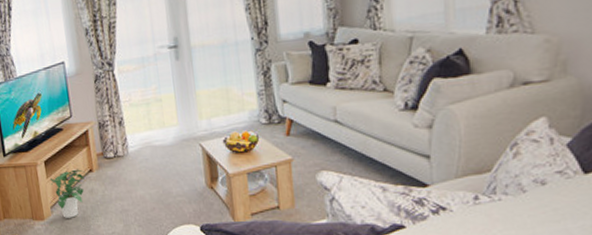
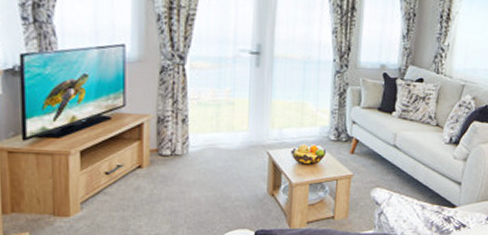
potted plant: present [49,169,85,218] -> none [84,164,132,216]

